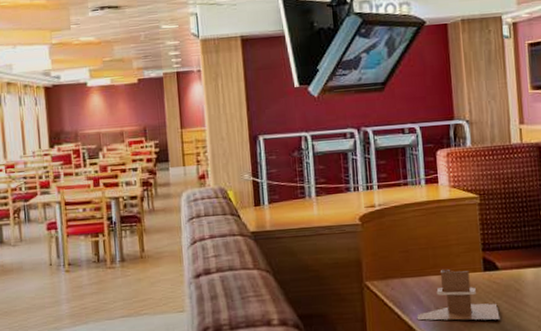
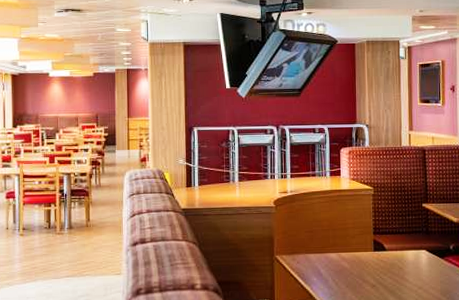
napkin holder: present [417,269,500,321] -> none [317,248,385,292]

